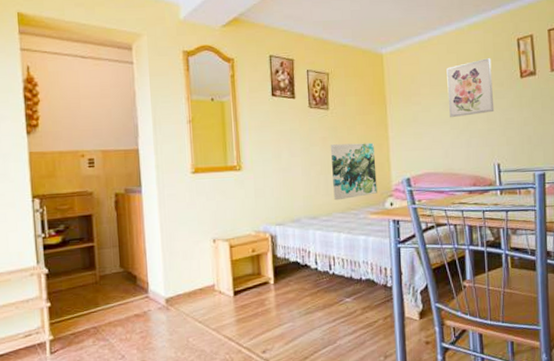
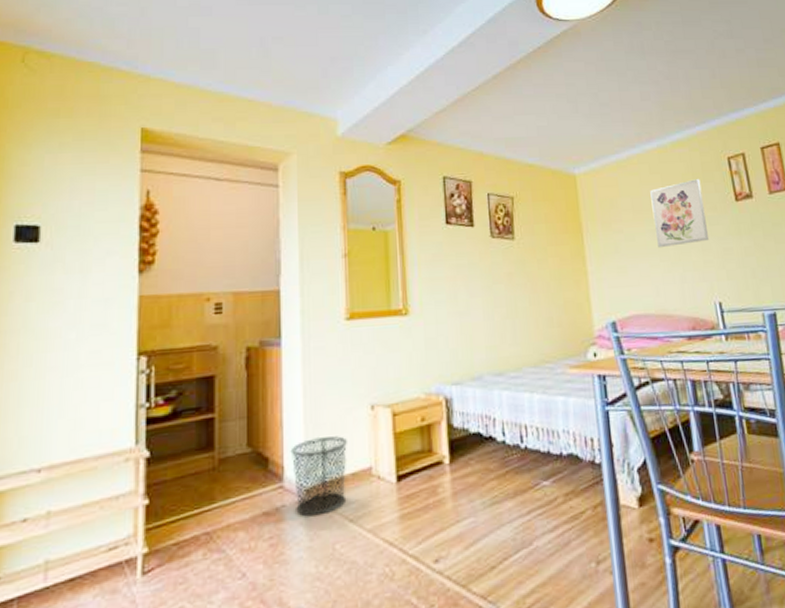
waste bin: none [152,261,196,318] -> present [290,436,347,517]
wall art: present [330,142,377,201] -> none [517,278,577,352]

